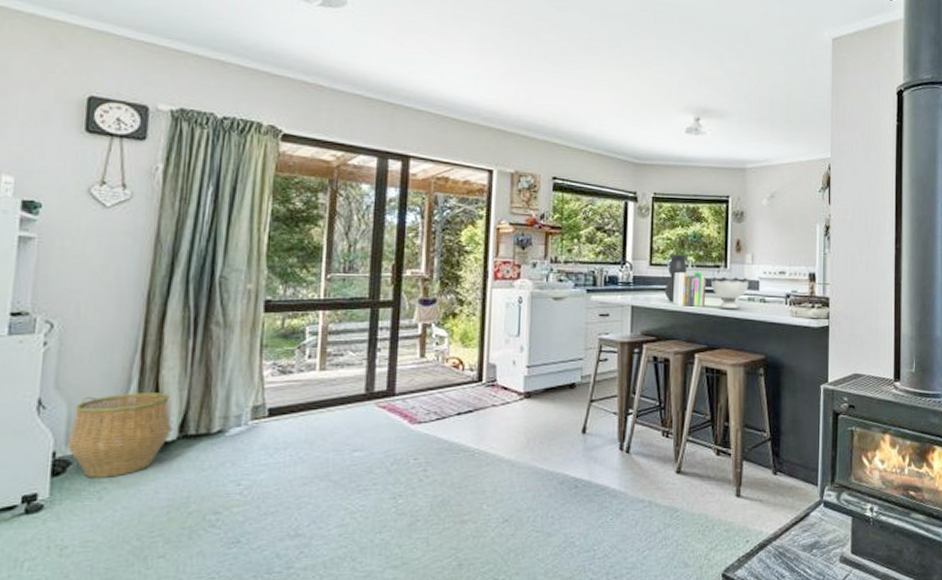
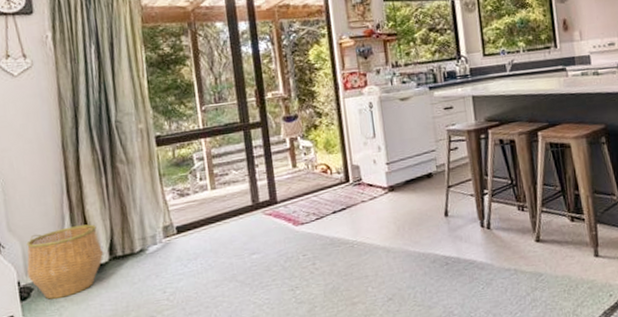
vase: present [664,254,689,302] -> none [499,41,520,88]
books: present [673,271,707,307] -> none [507,55,541,90]
bowl: present [710,276,750,310] -> none [542,54,581,88]

